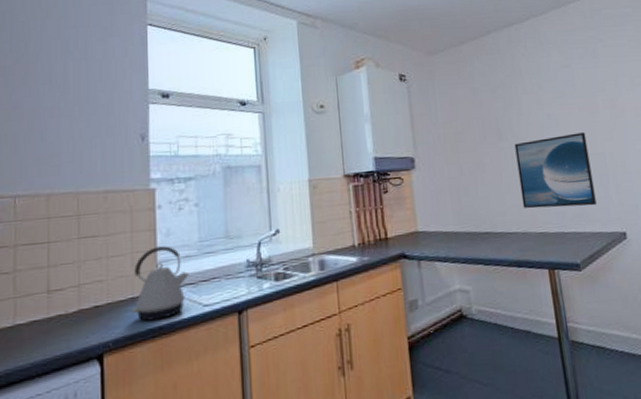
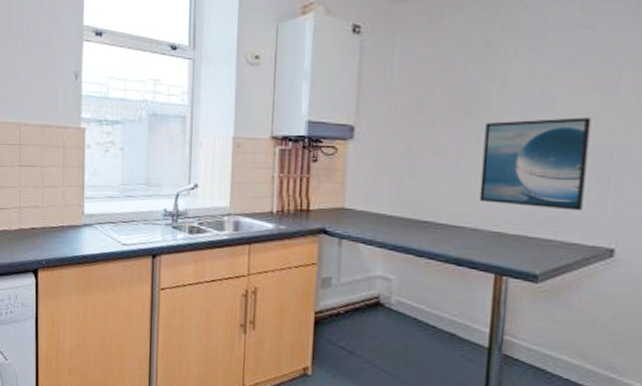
kettle: present [130,246,189,321] -> none [60,183,111,250]

